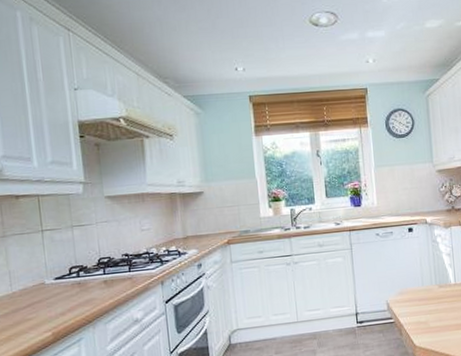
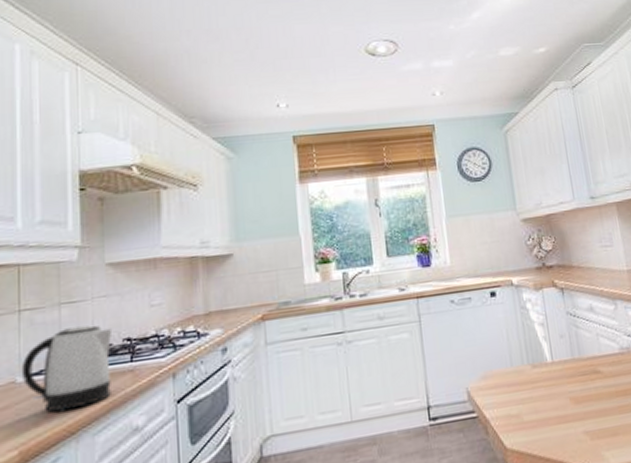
kettle: none [47,243,116,306] -> present [21,325,113,412]

